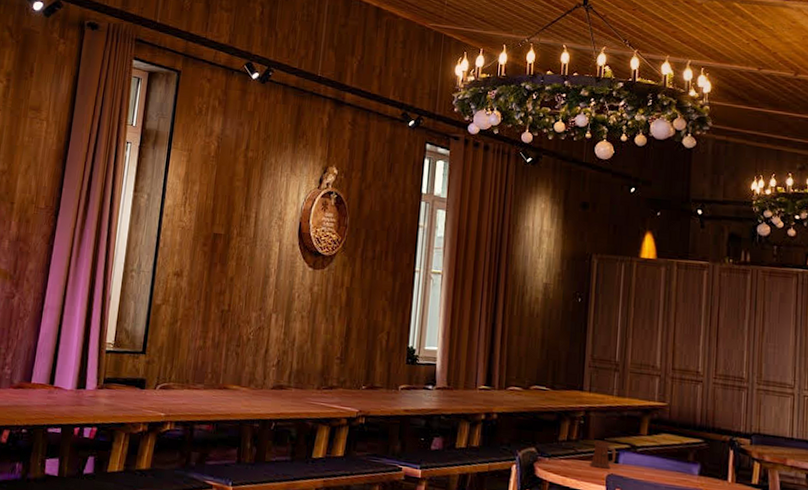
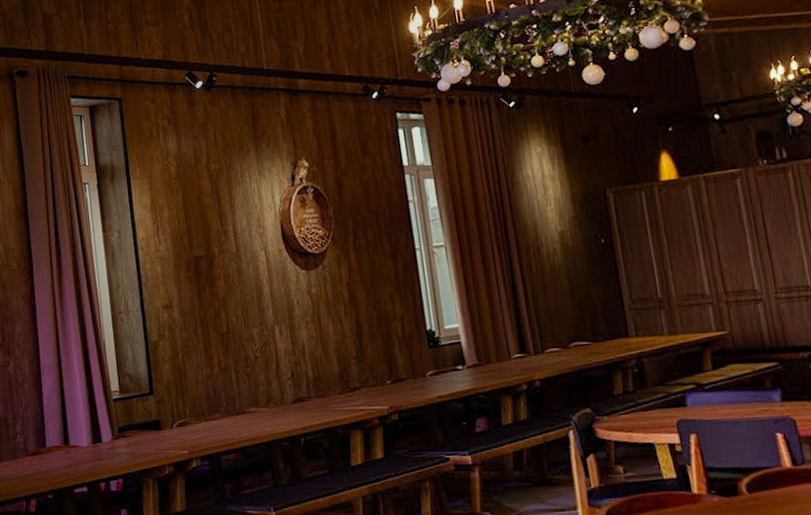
beer mug: present [590,440,616,470] -> none [654,385,683,417]

